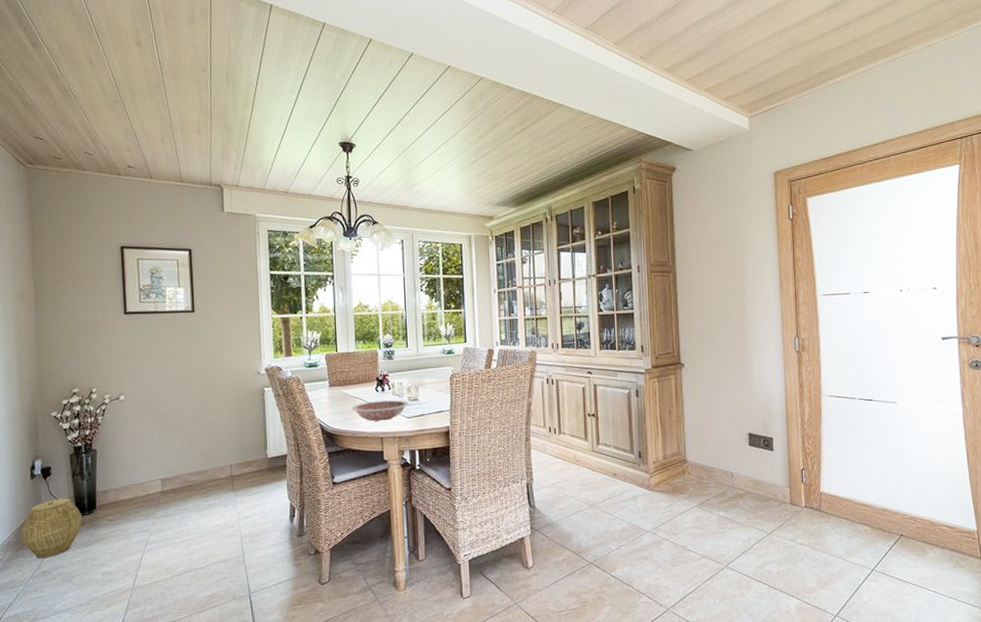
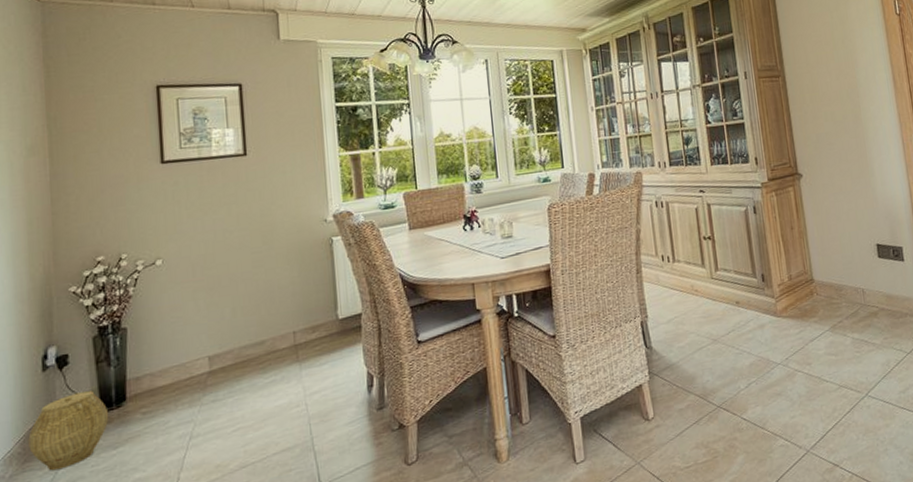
bowl: present [351,400,409,422] -> none [436,238,502,266]

